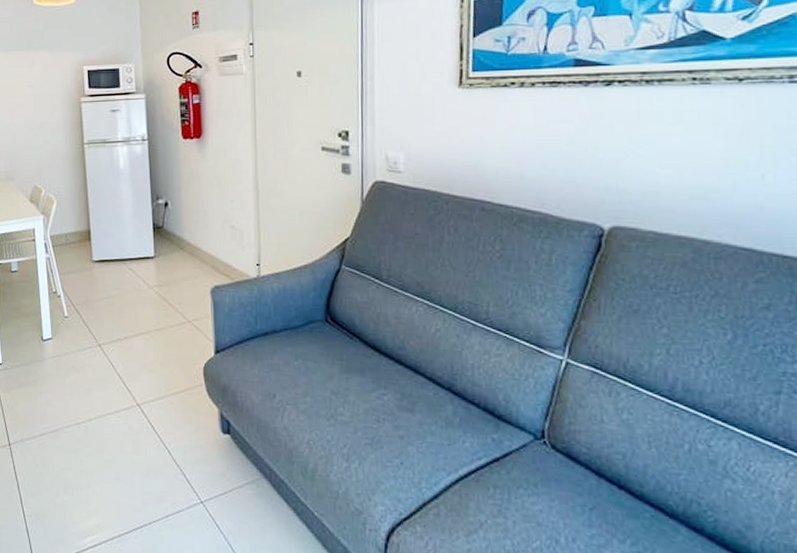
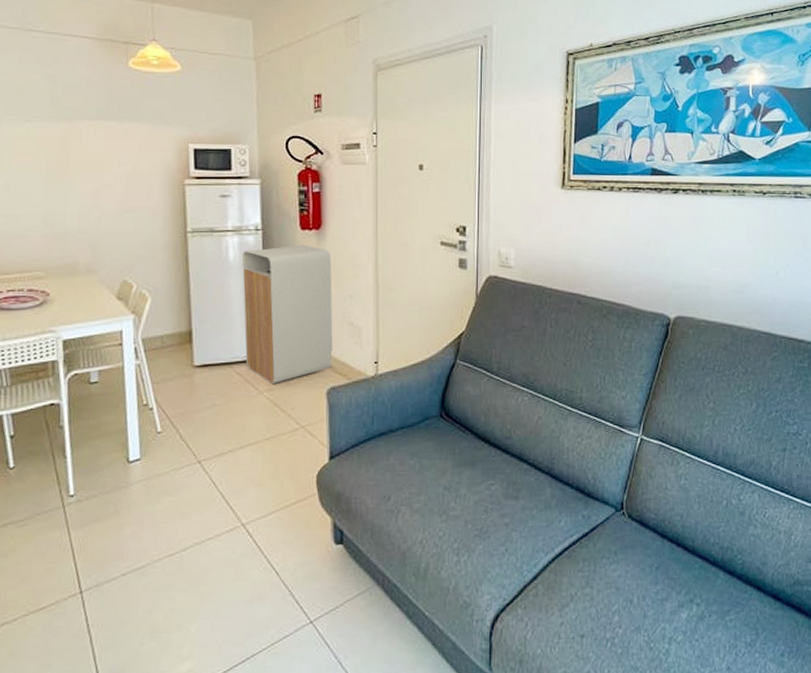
trash can: none [132,153,216,281] -> present [242,245,333,385]

